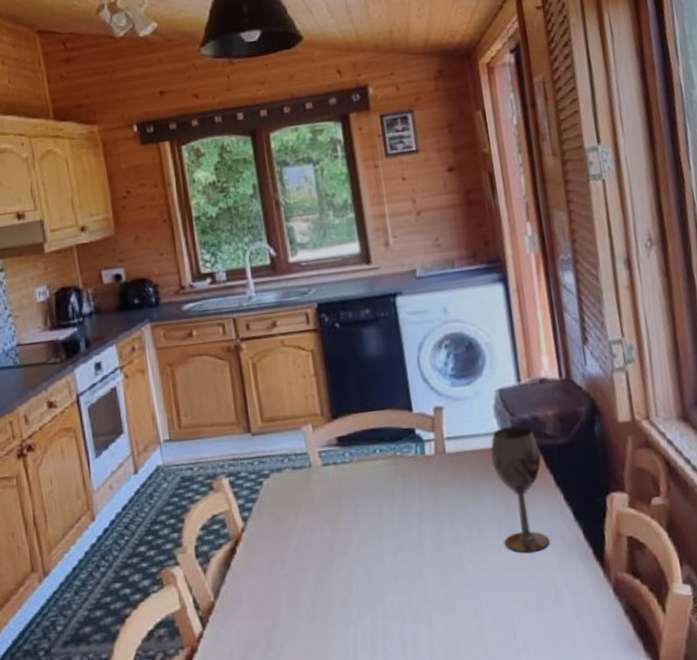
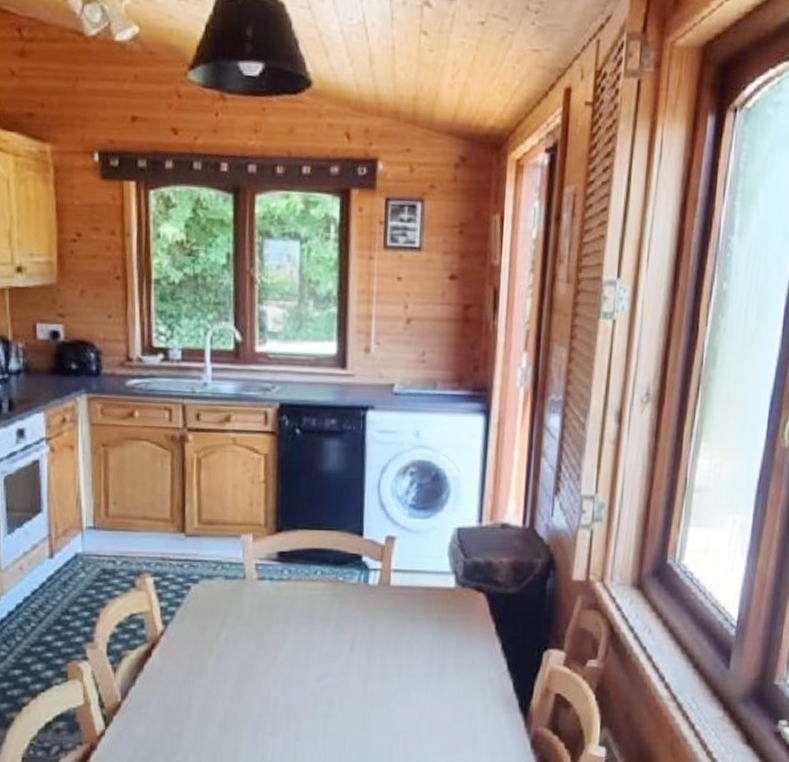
wine glass: present [490,425,551,553] -> none [433,567,488,697]

